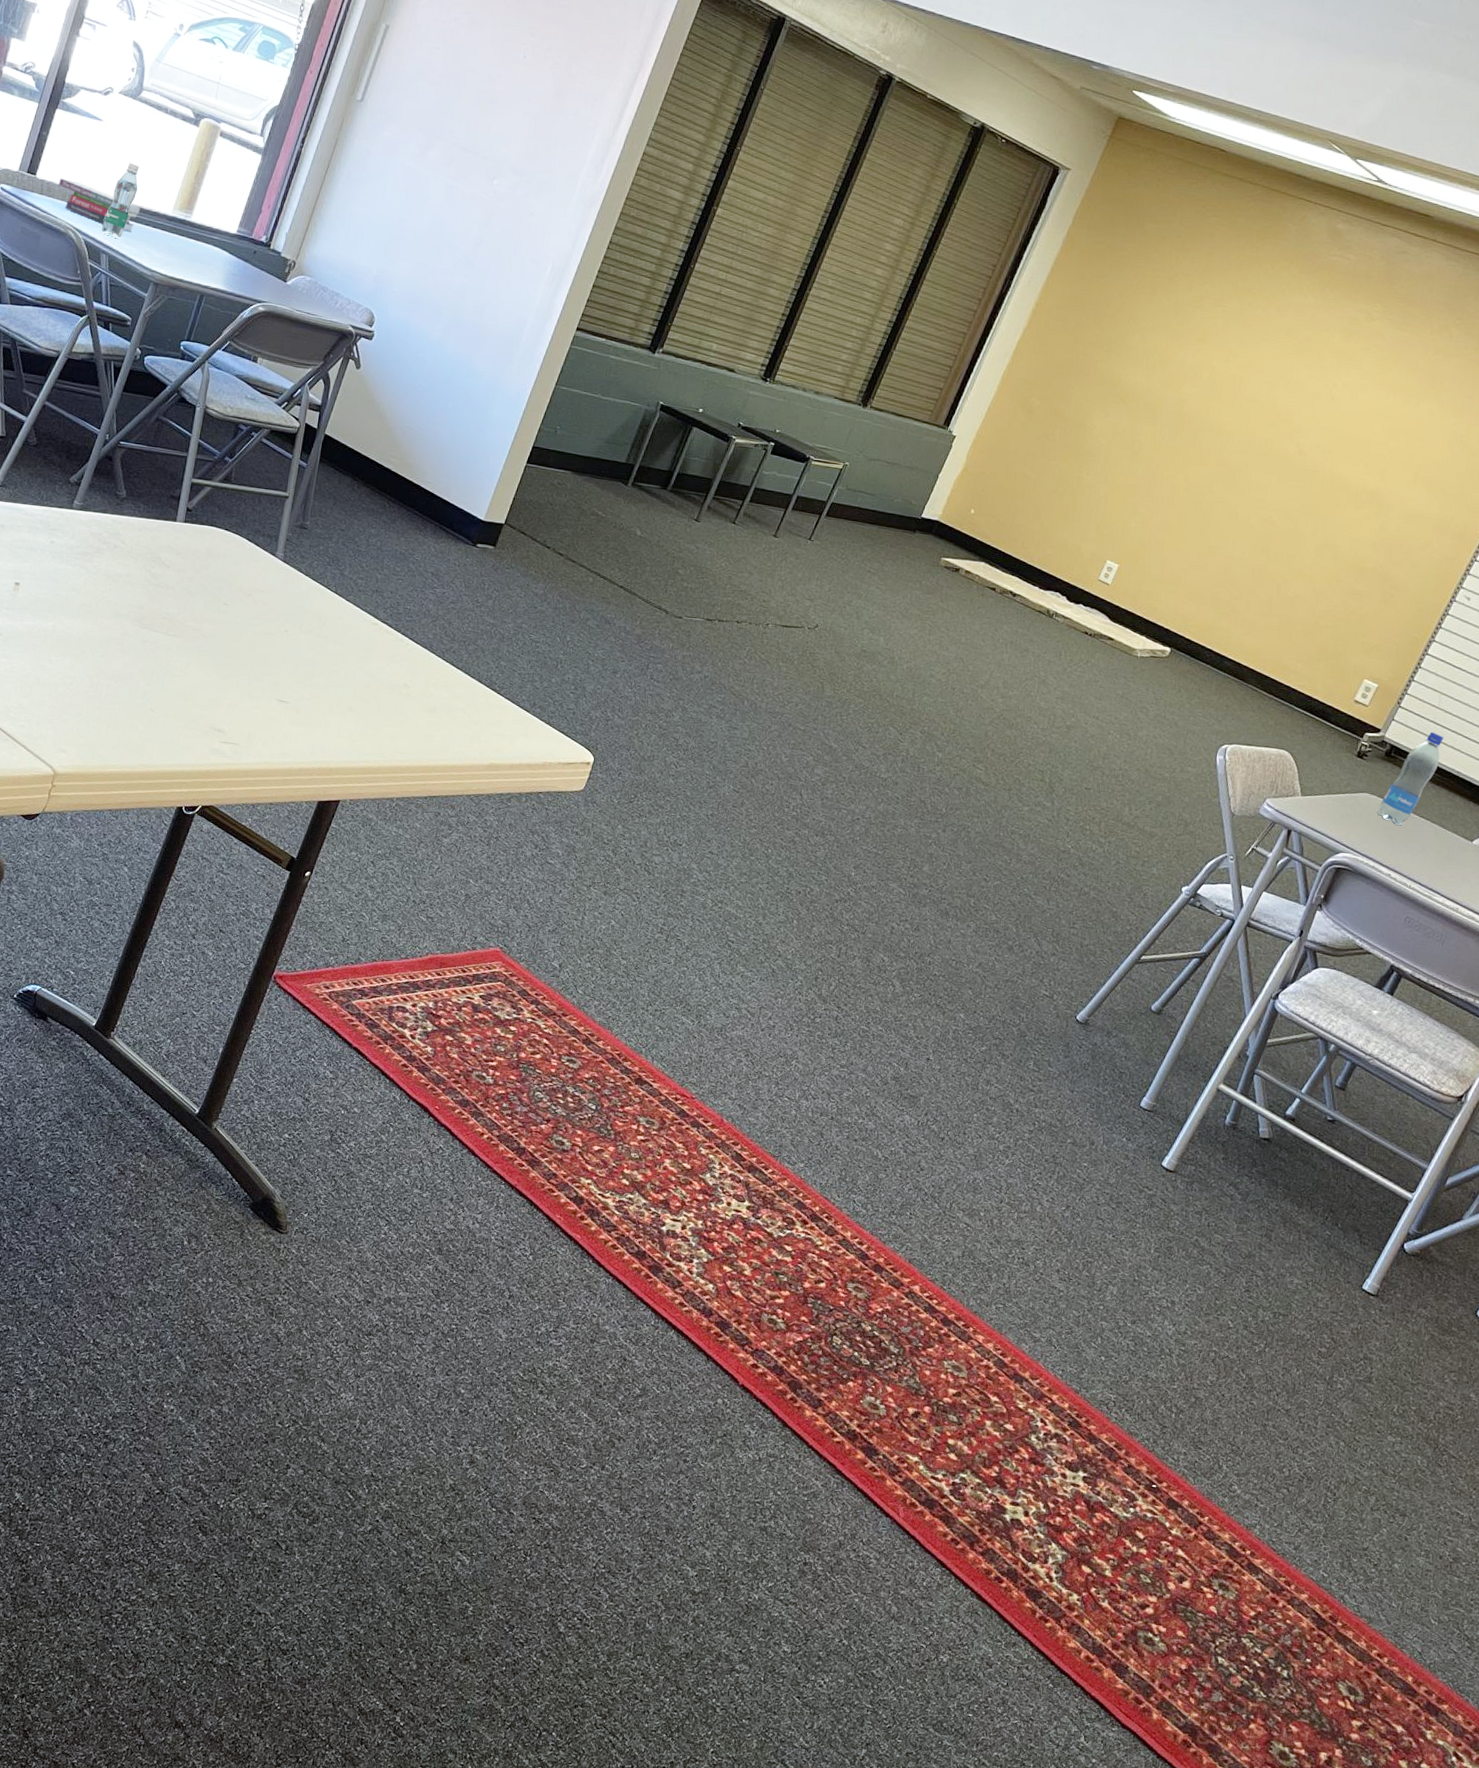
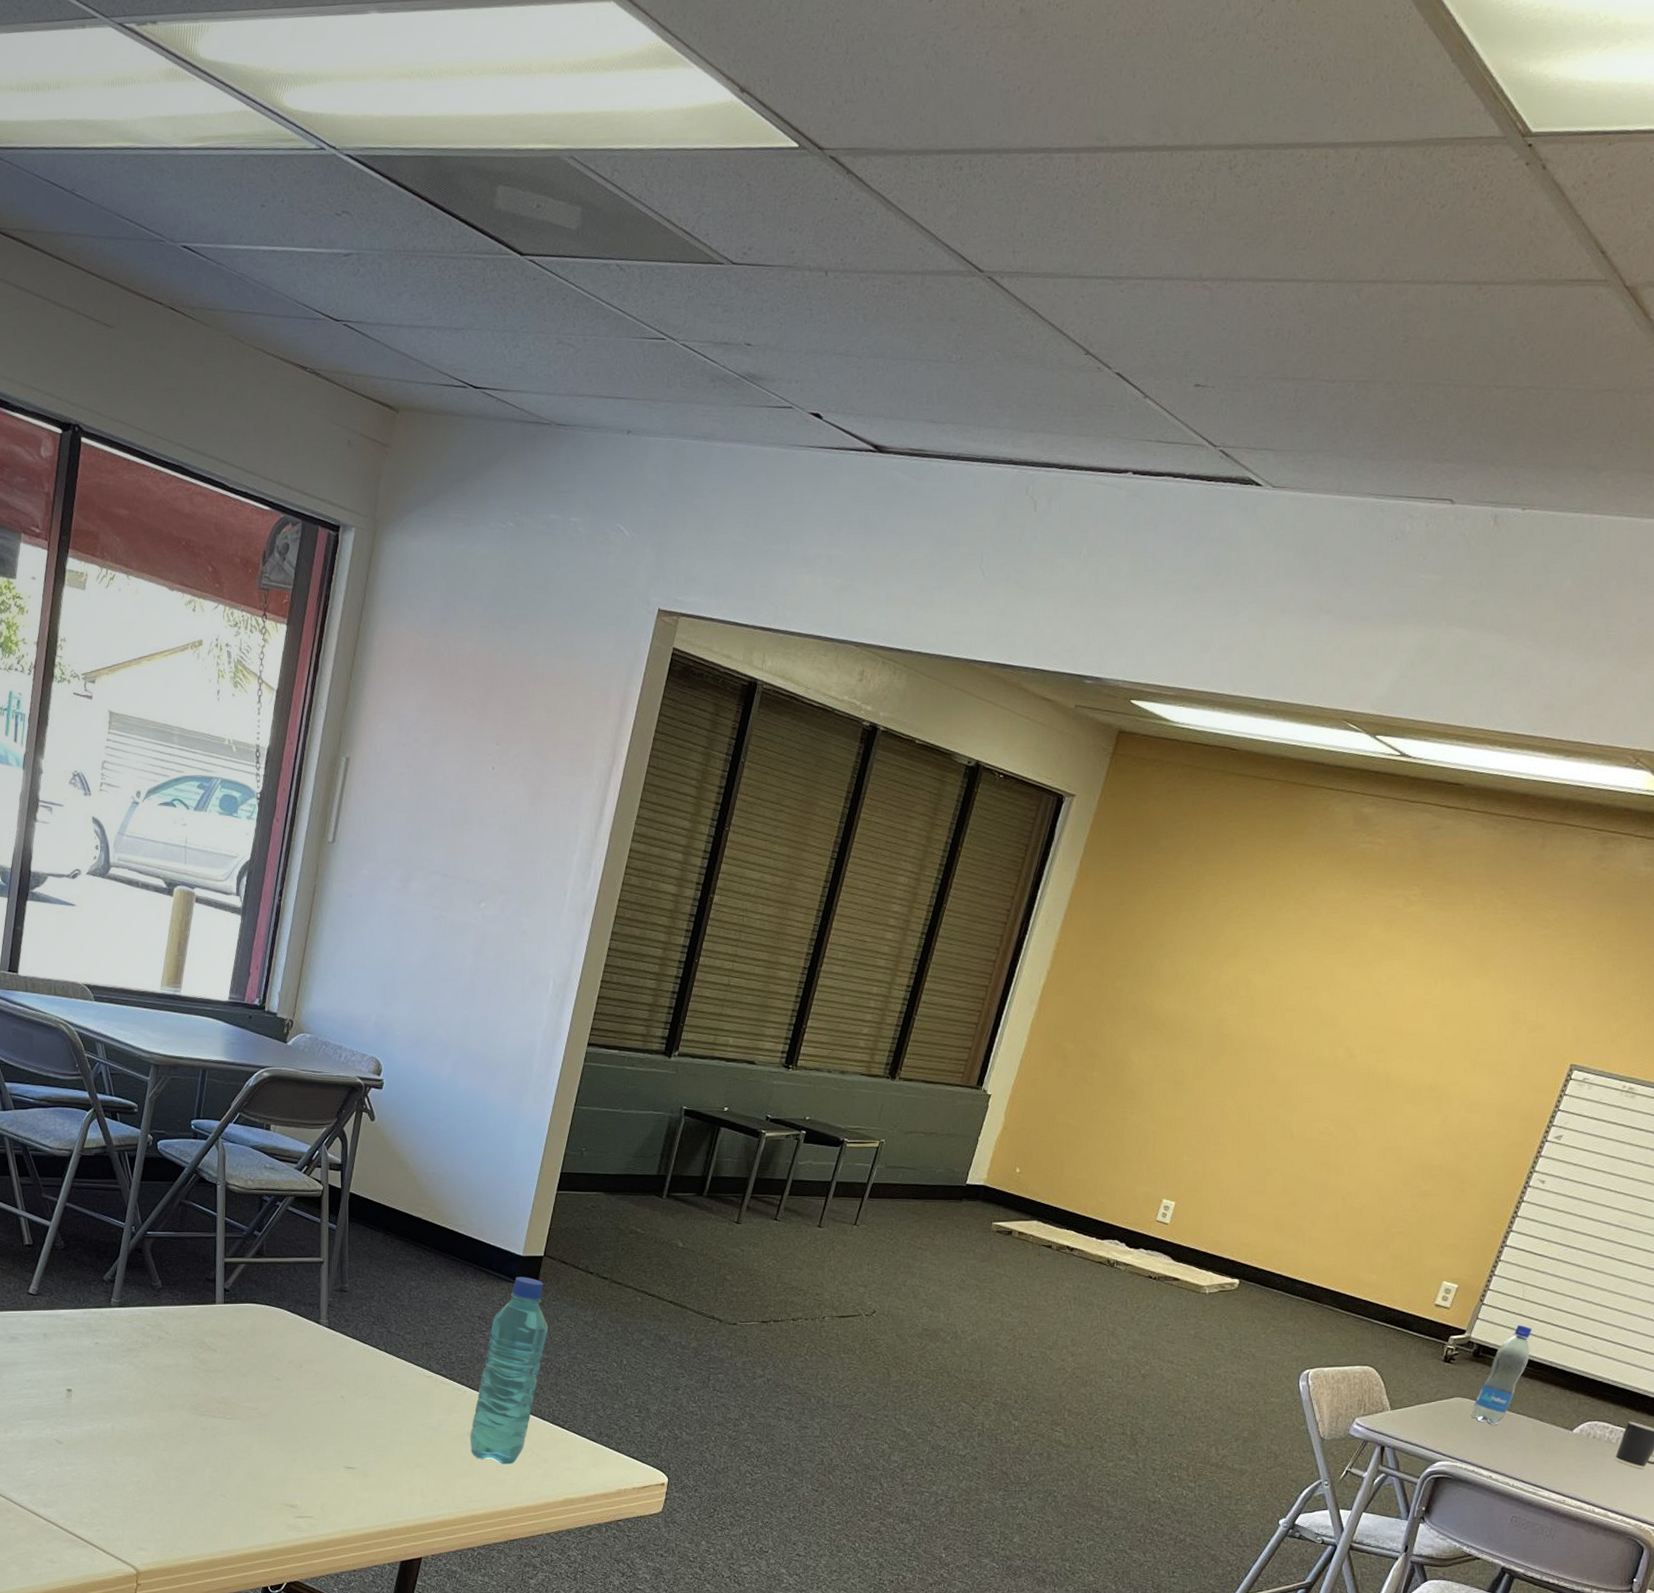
books: present [58,178,141,232] -> none [41,972,129,1017]
bottle: present [102,162,139,239] -> none [93,944,122,1026]
water bottle: none [404,540,500,722] -> present [469,1277,549,1465]

